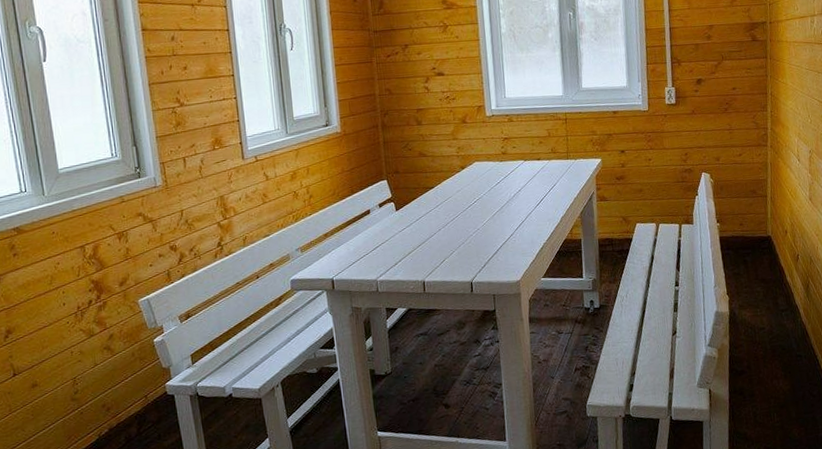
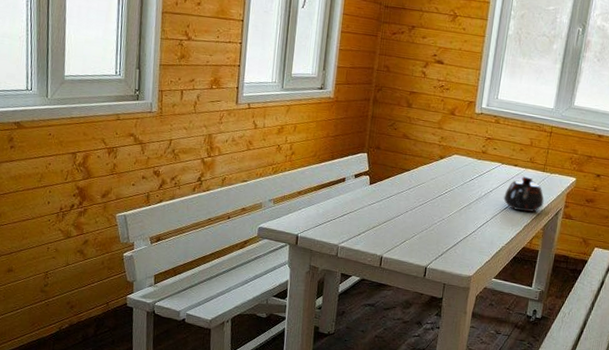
teapot: none [534,167,575,204] -> present [503,175,544,212]

